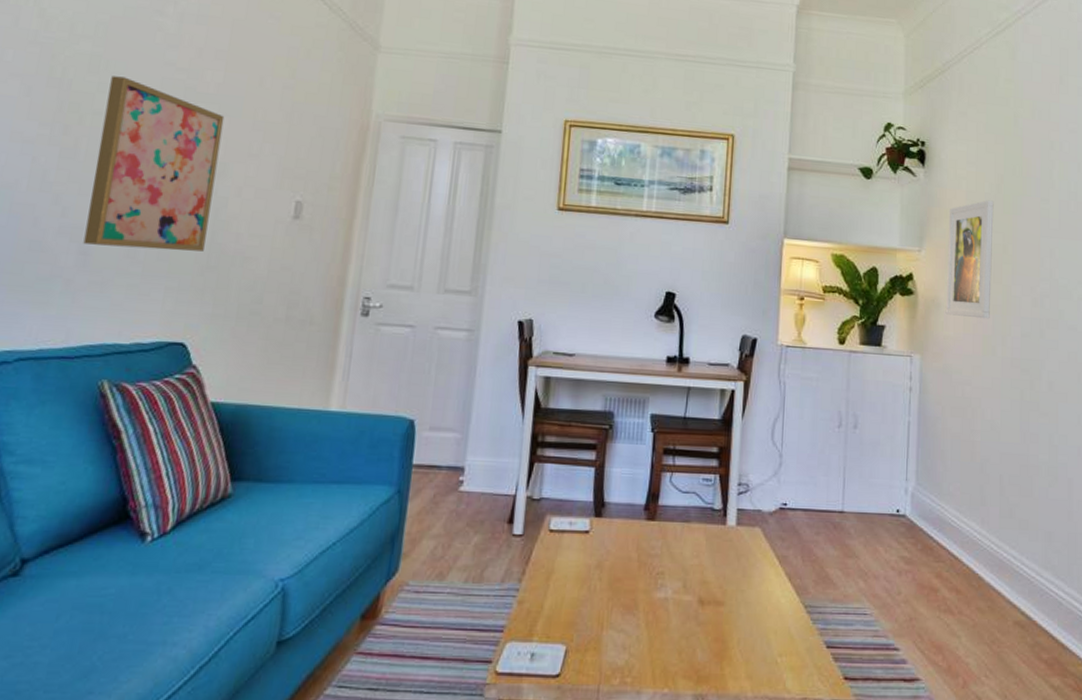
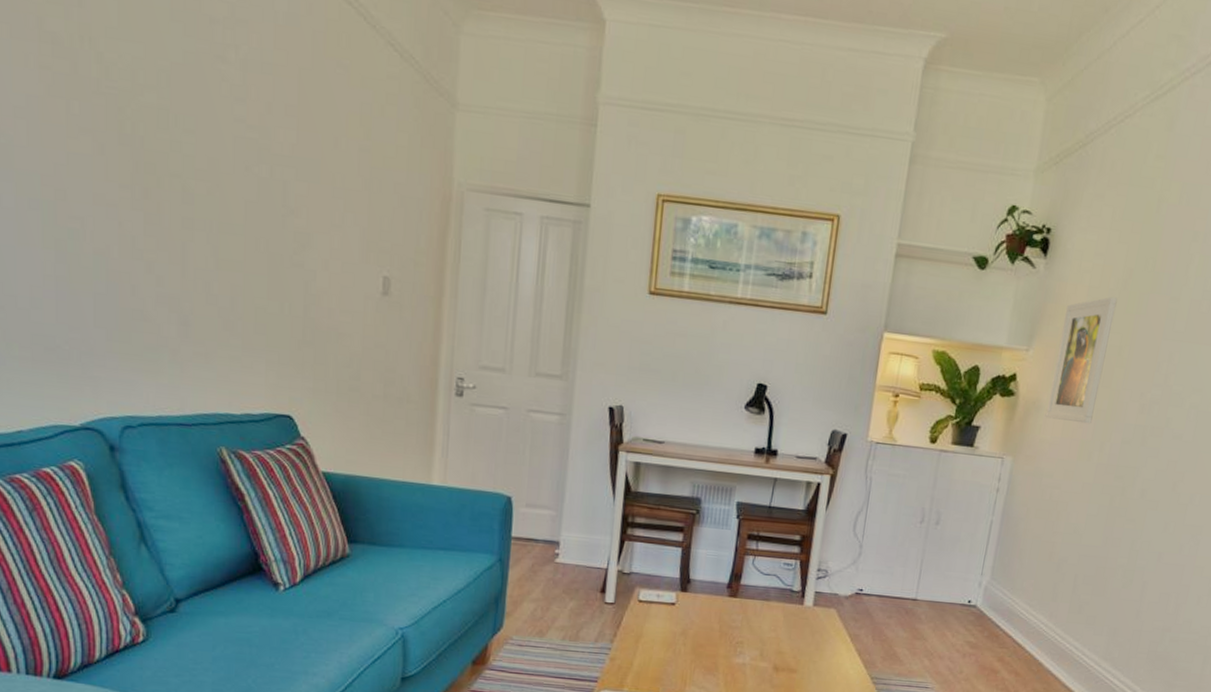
wall art: present [83,76,225,252] -> none [181,133,303,326]

